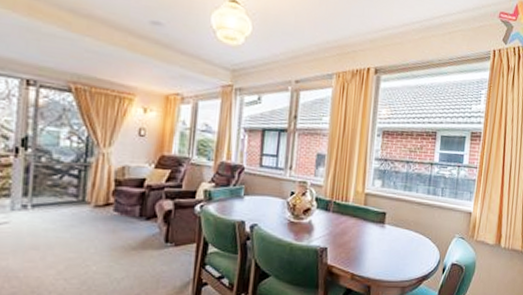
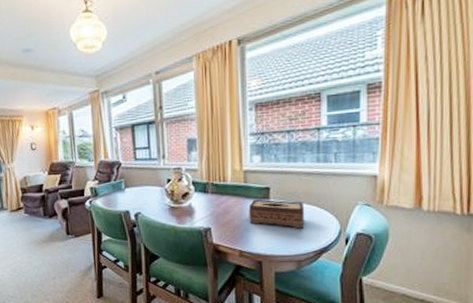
tissue box: none [364,222,413,256] -> present [248,199,305,229]

